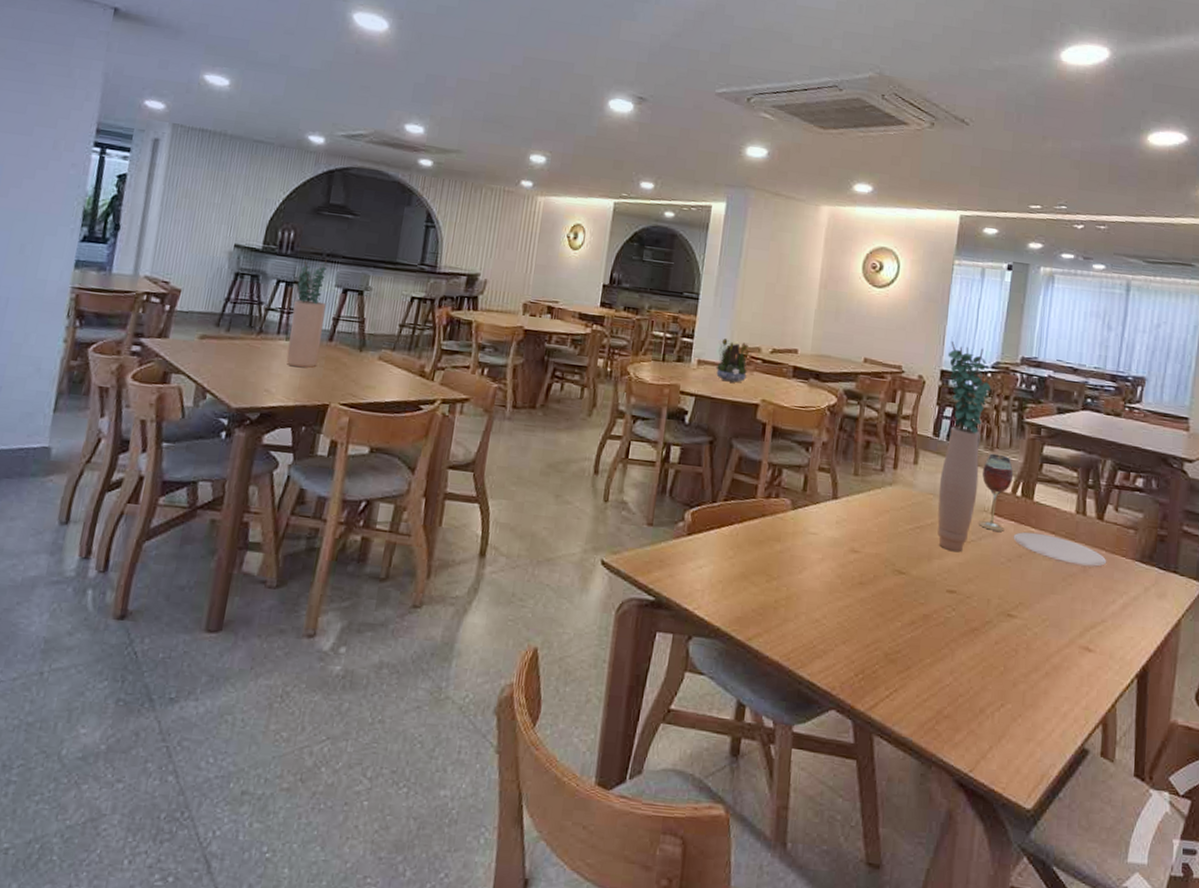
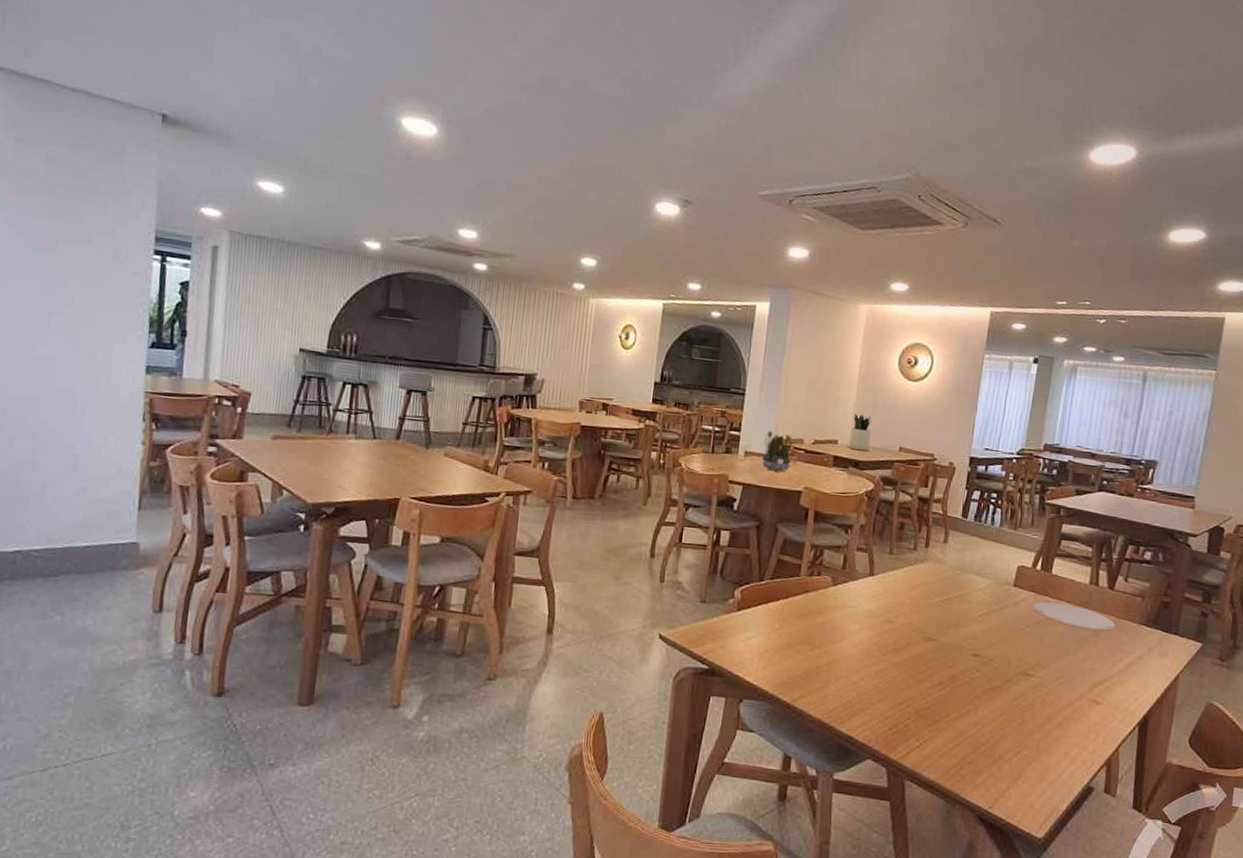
vase: present [286,258,329,368] -> none [356,360,392,465]
planter: none [807,321,835,362] -> present [847,413,873,452]
vase: present [937,341,992,552] -> none [964,430,1017,621]
wineglass: present [979,453,1014,532] -> none [1002,532,1035,601]

